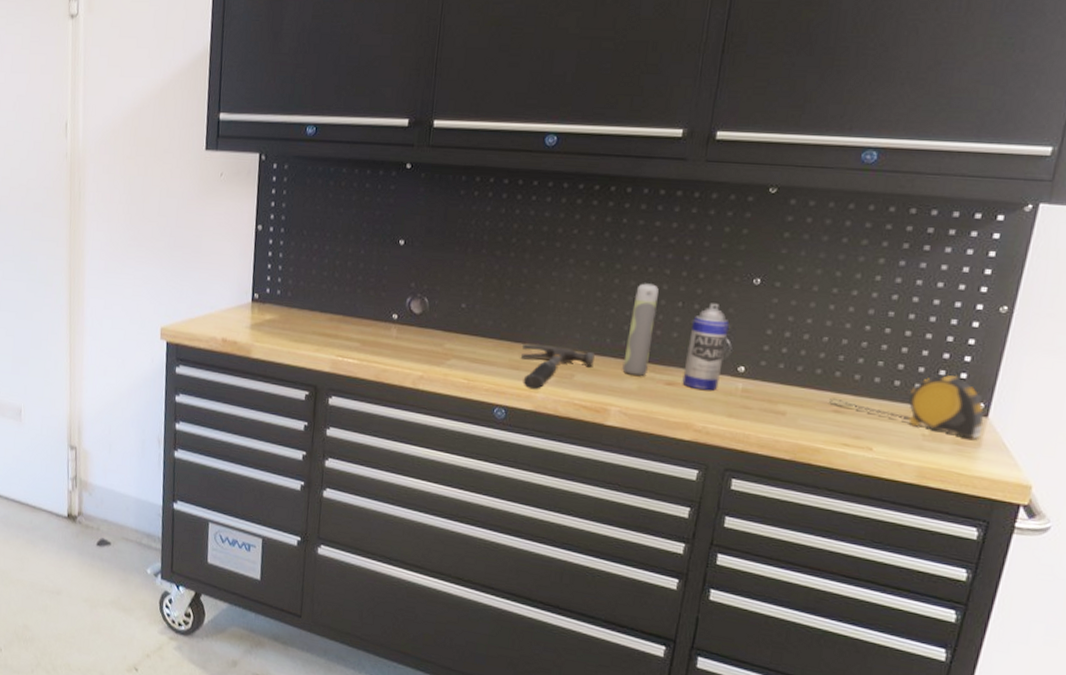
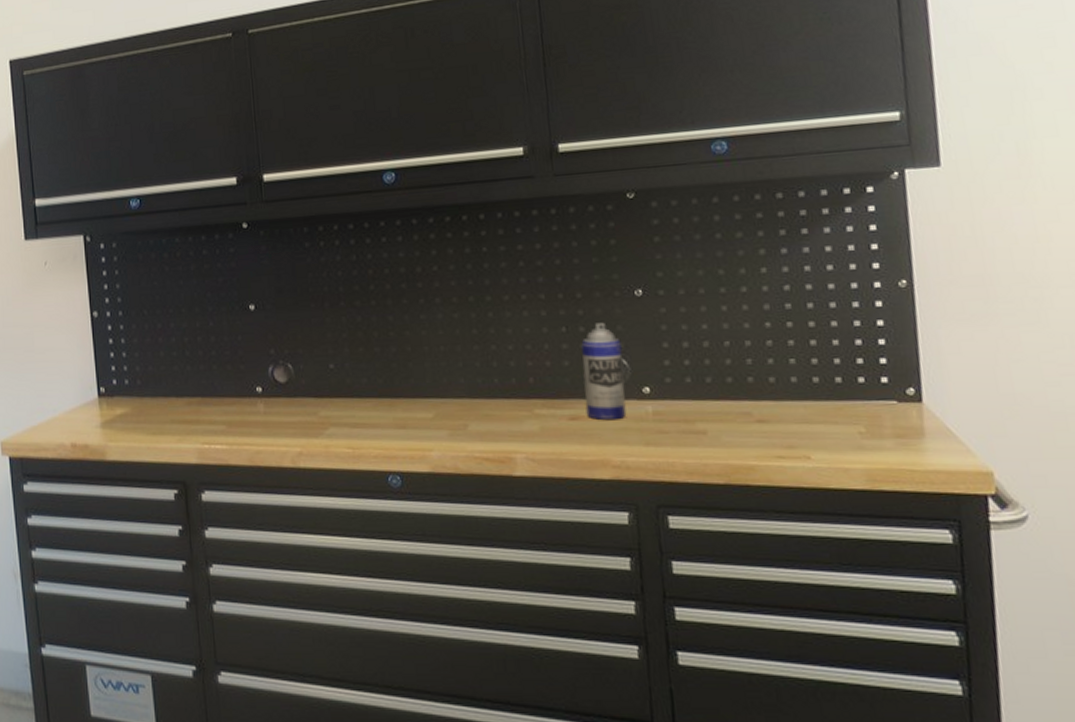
claw hammer: present [521,344,595,390] -> none [405,395,486,449]
spray bottle: present [622,283,659,376] -> none [513,311,546,415]
tape measure: present [829,375,984,439] -> none [749,361,922,429]

